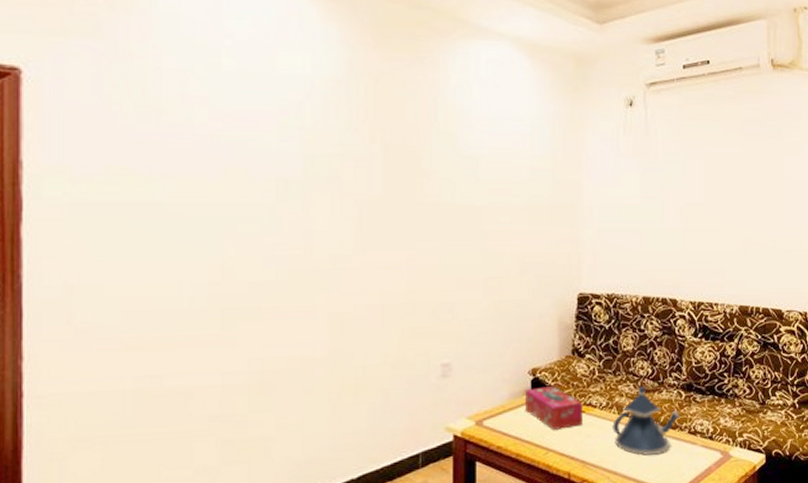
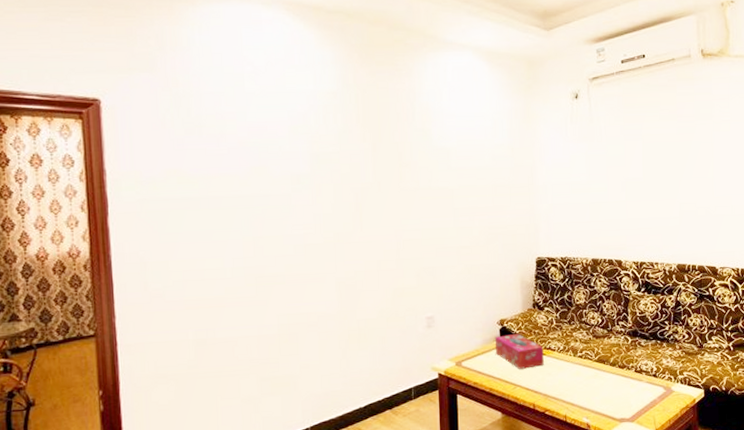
teapot: present [612,386,680,456] -> none [569,333,628,391]

